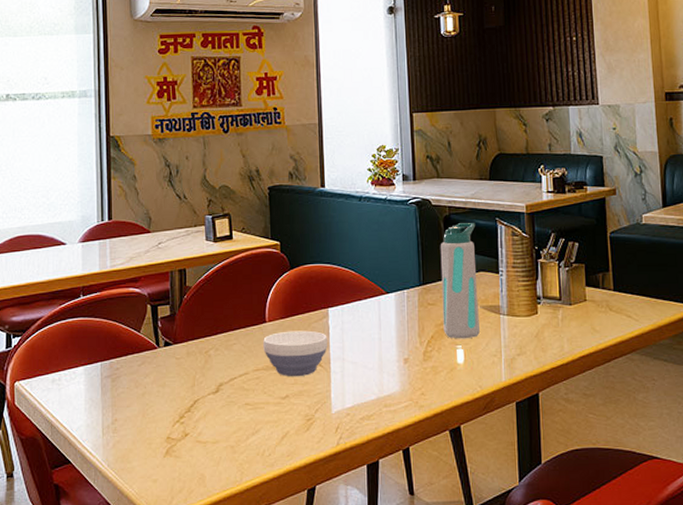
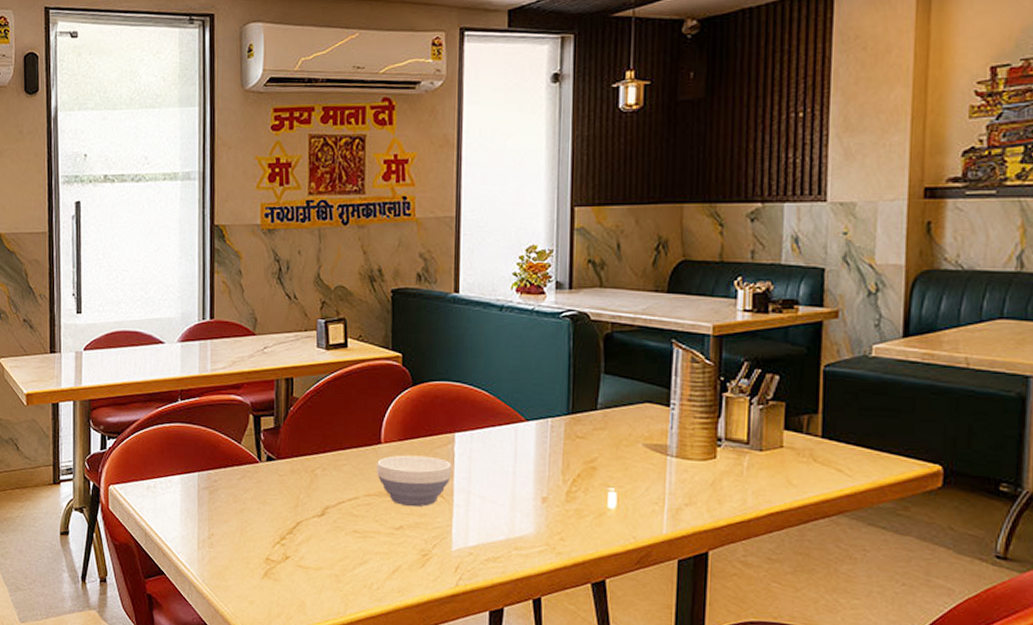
water bottle: present [440,222,480,339] -> none [593,342,645,481]

